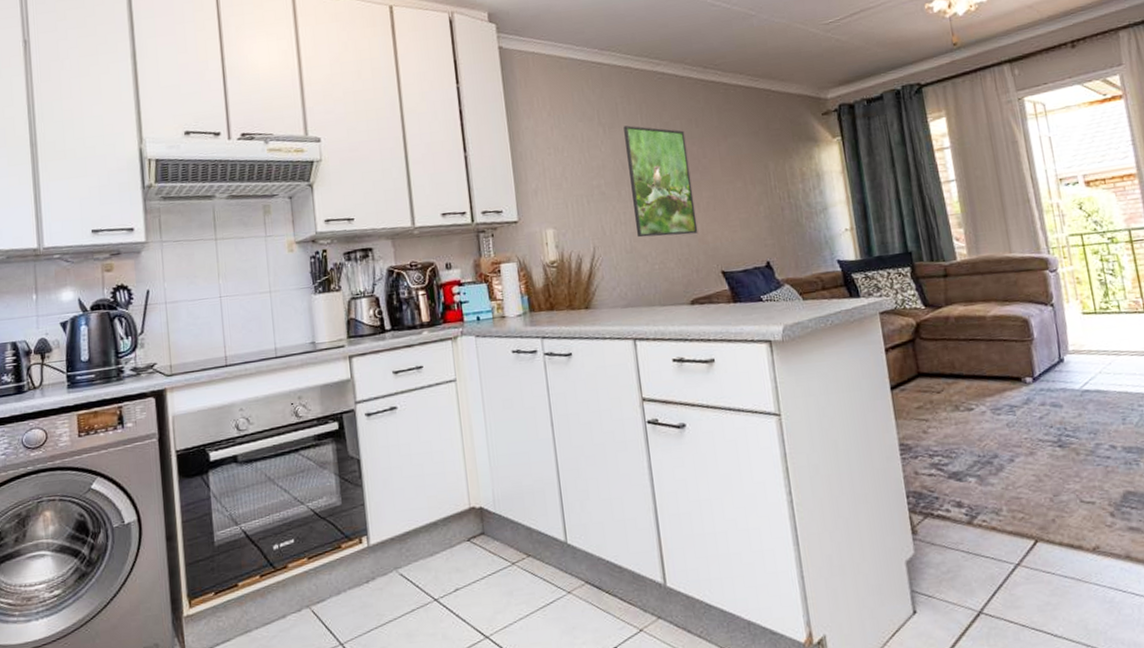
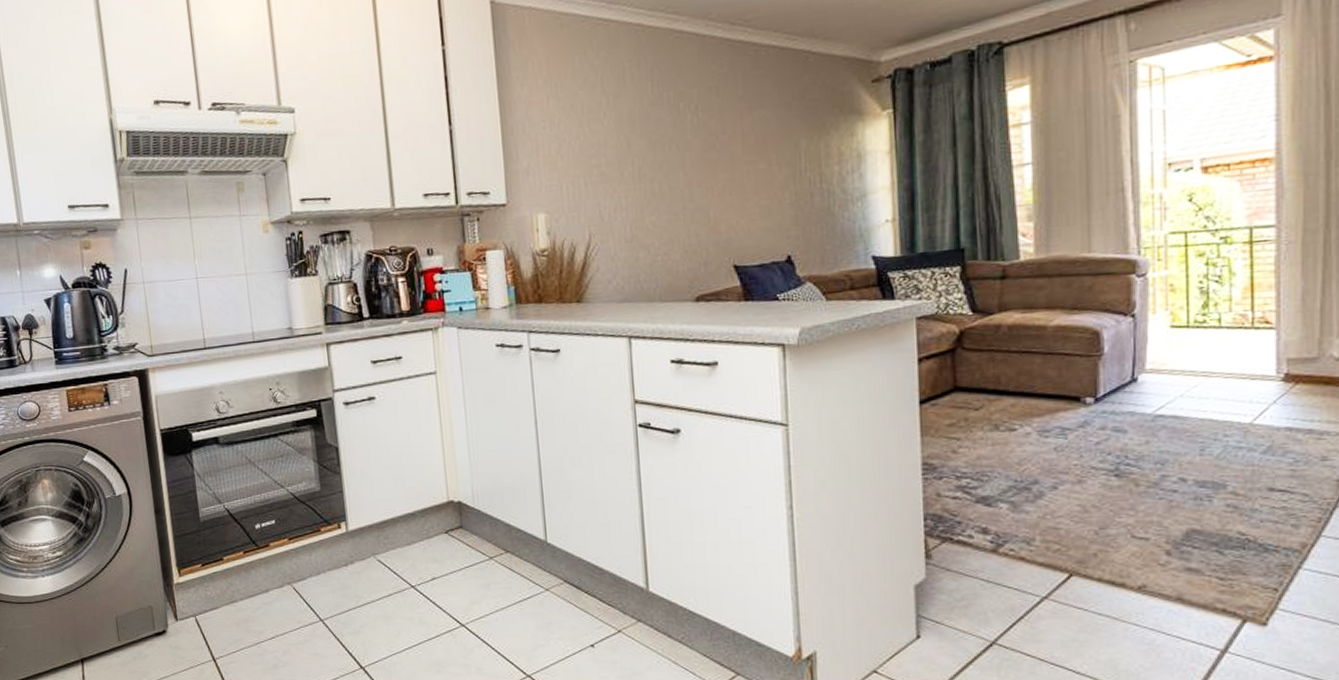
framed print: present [623,125,698,238] -> none [631,94,710,225]

